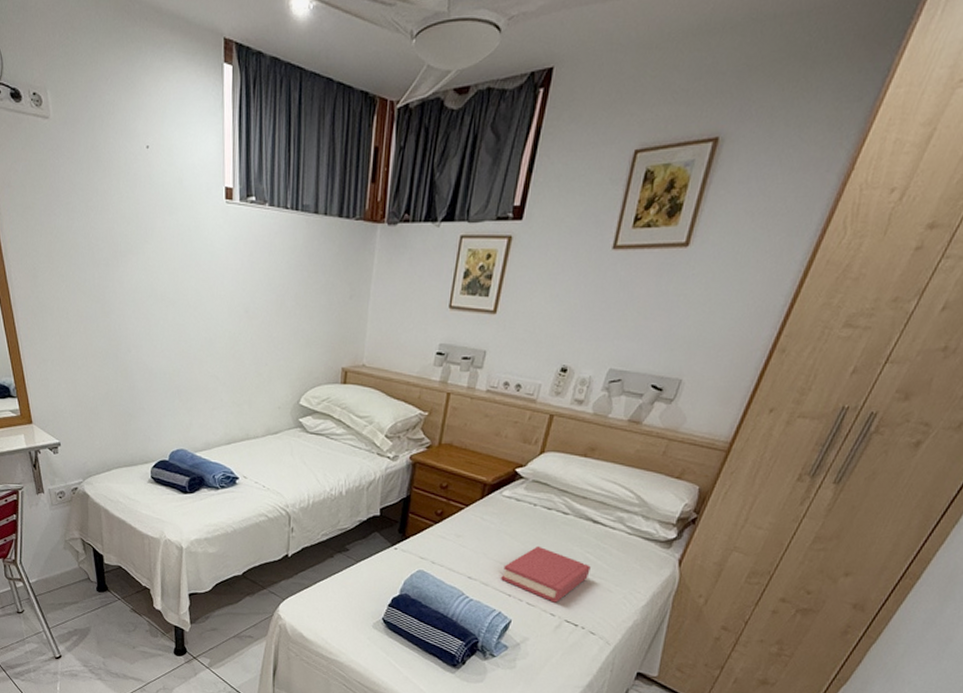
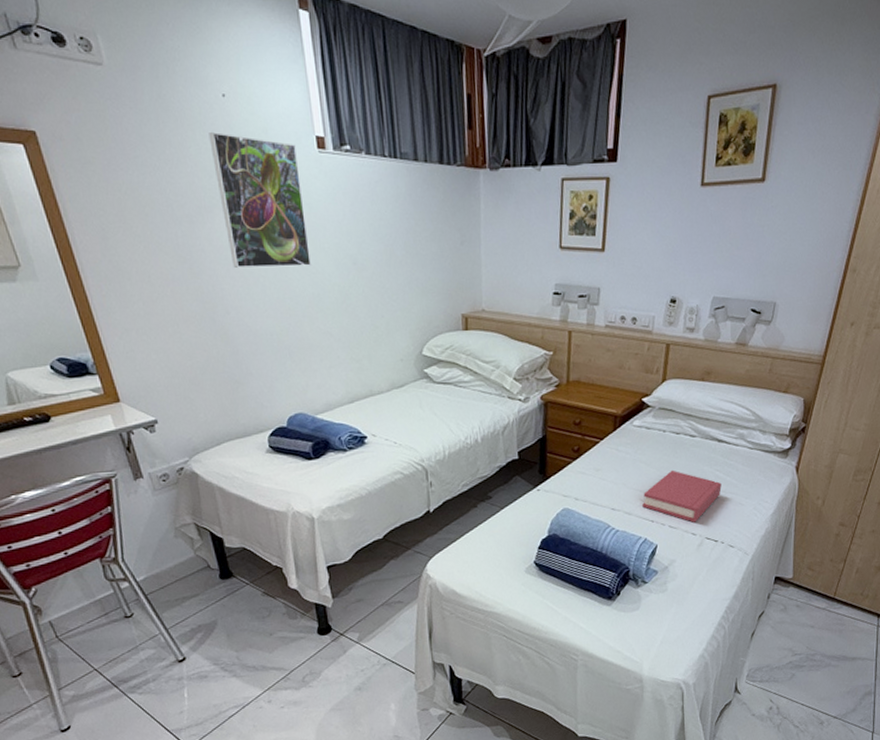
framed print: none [131,182,208,311] -> present [209,132,312,269]

